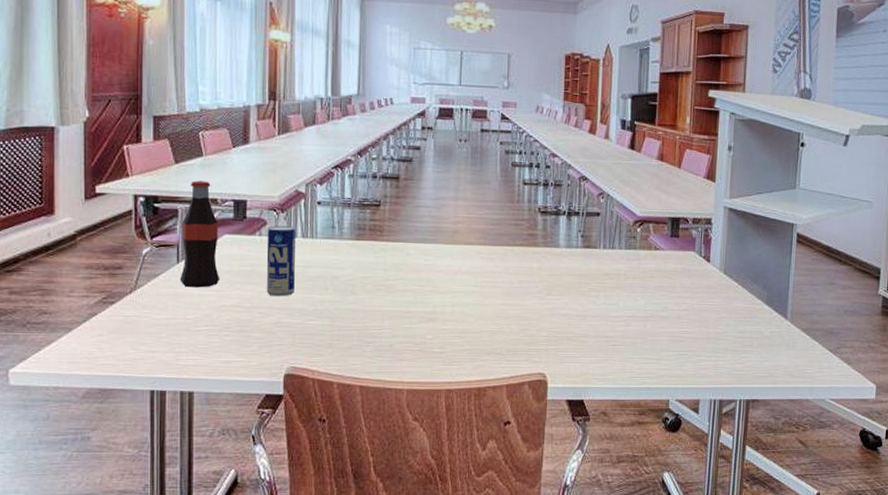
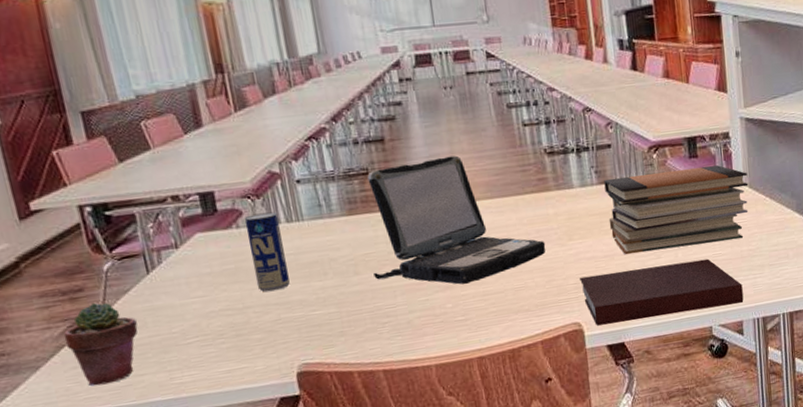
potted succulent: none [97,280,159,354] -> present [63,302,138,387]
bottle: present [179,180,220,288] -> none [142,176,202,299]
laptop: none [368,201,526,319] -> present [367,155,546,285]
notebook: none [552,331,704,382] -> present [580,259,744,326]
book stack: none [587,244,724,321] -> present [604,165,749,255]

